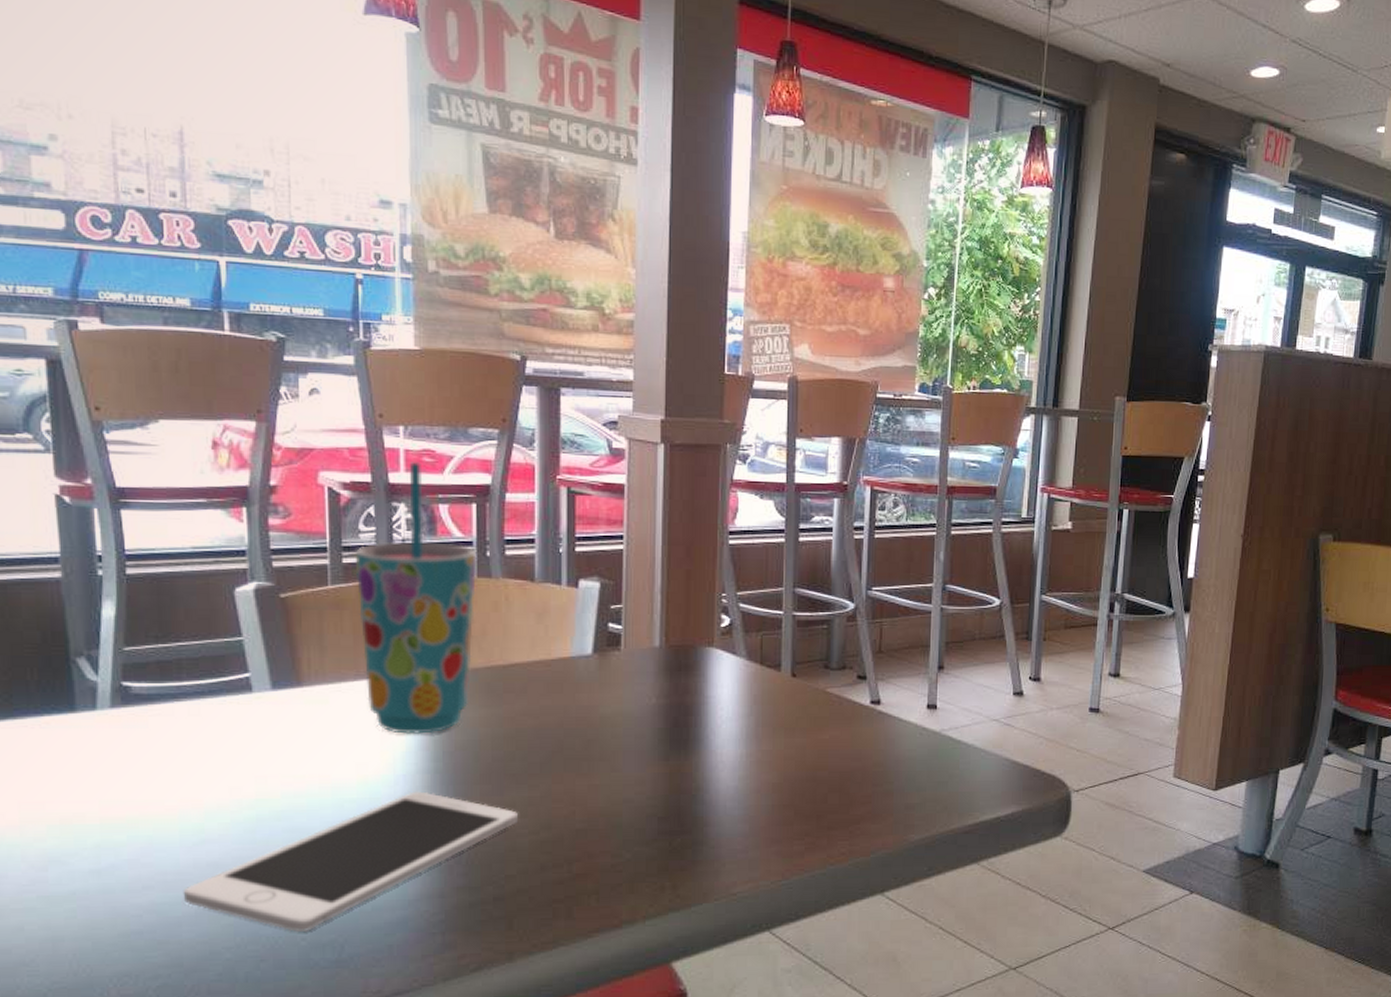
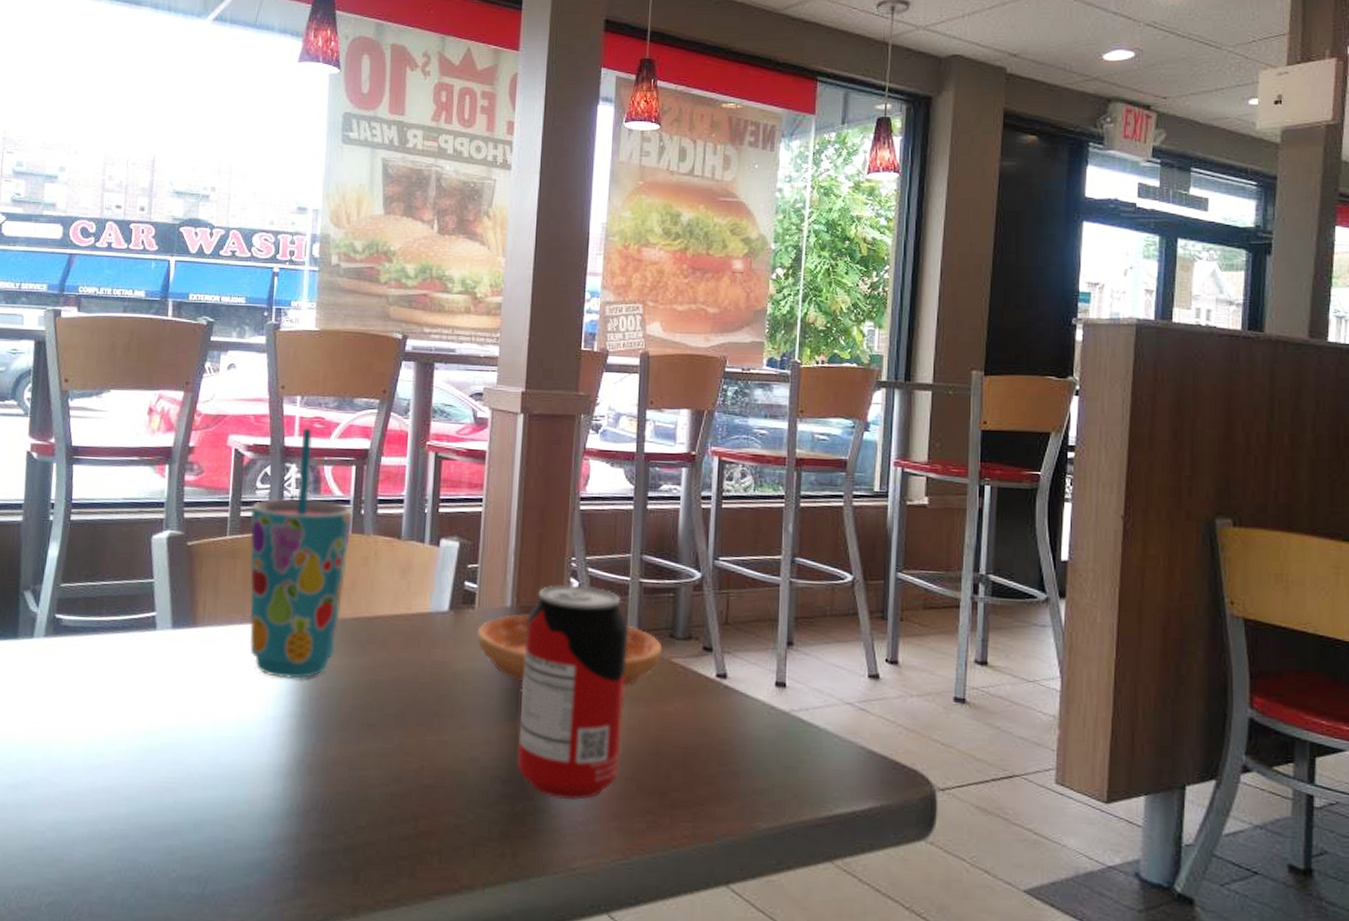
cell phone: present [183,791,518,932] -> none [79,734,371,863]
saucer: none [624,652,817,721] -> present [477,613,663,687]
beverage can: none [672,621,782,831] -> present [516,585,628,801]

